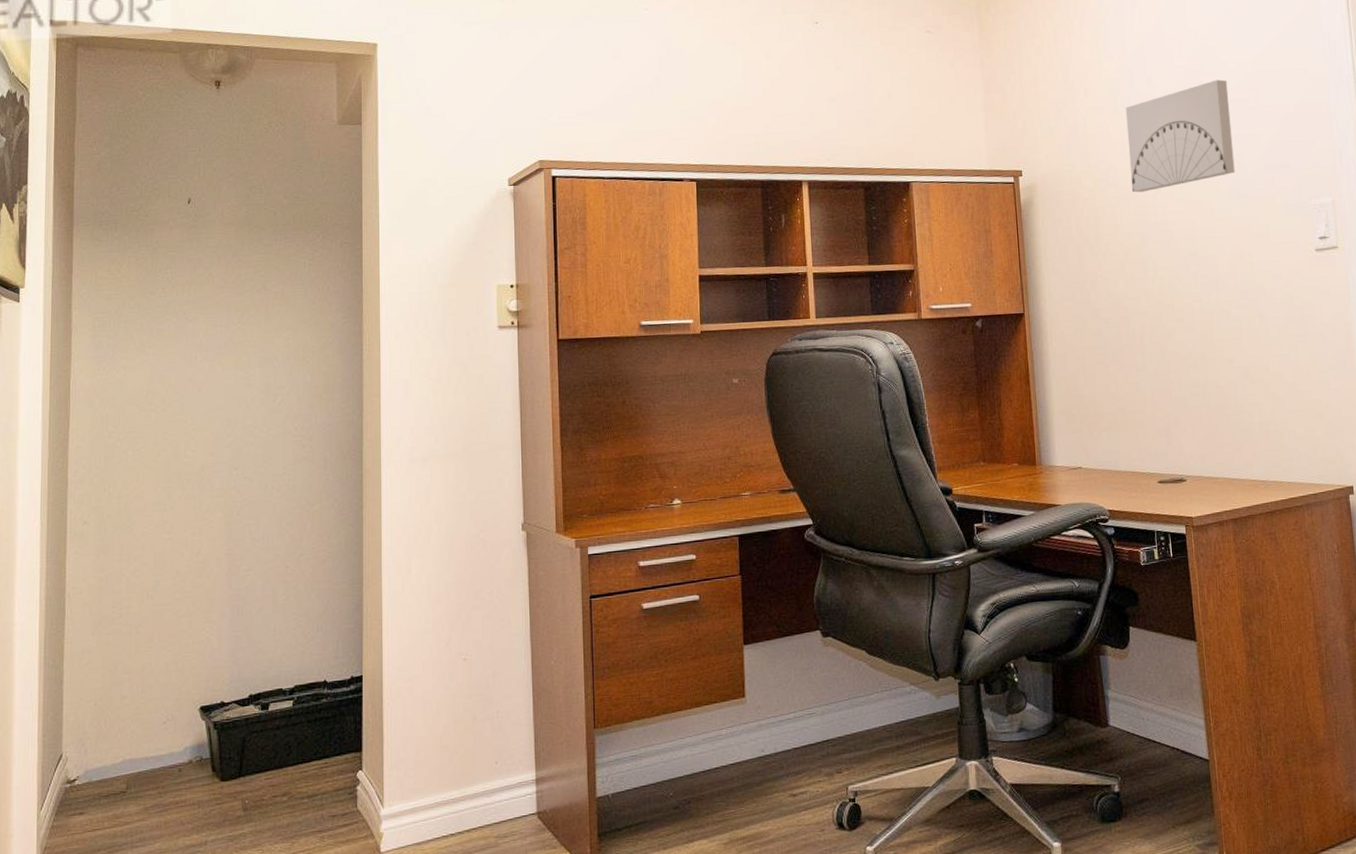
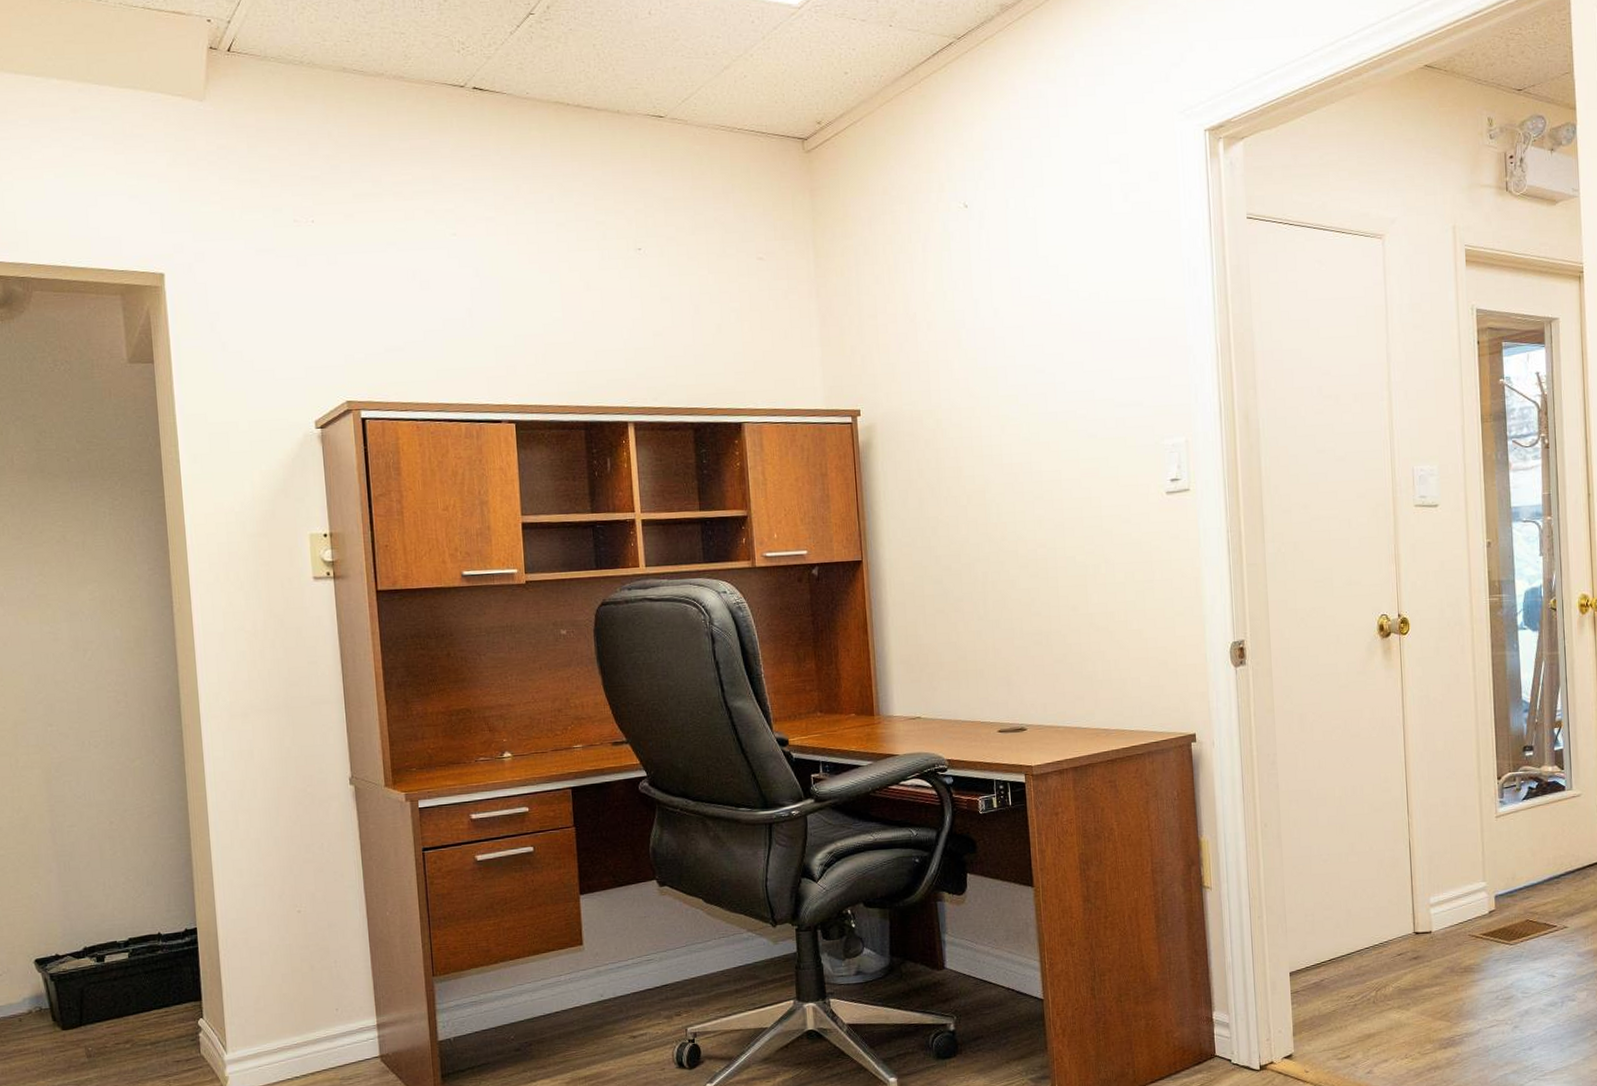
wall art: present [1125,79,1235,193] -> none [970,310,1085,433]

